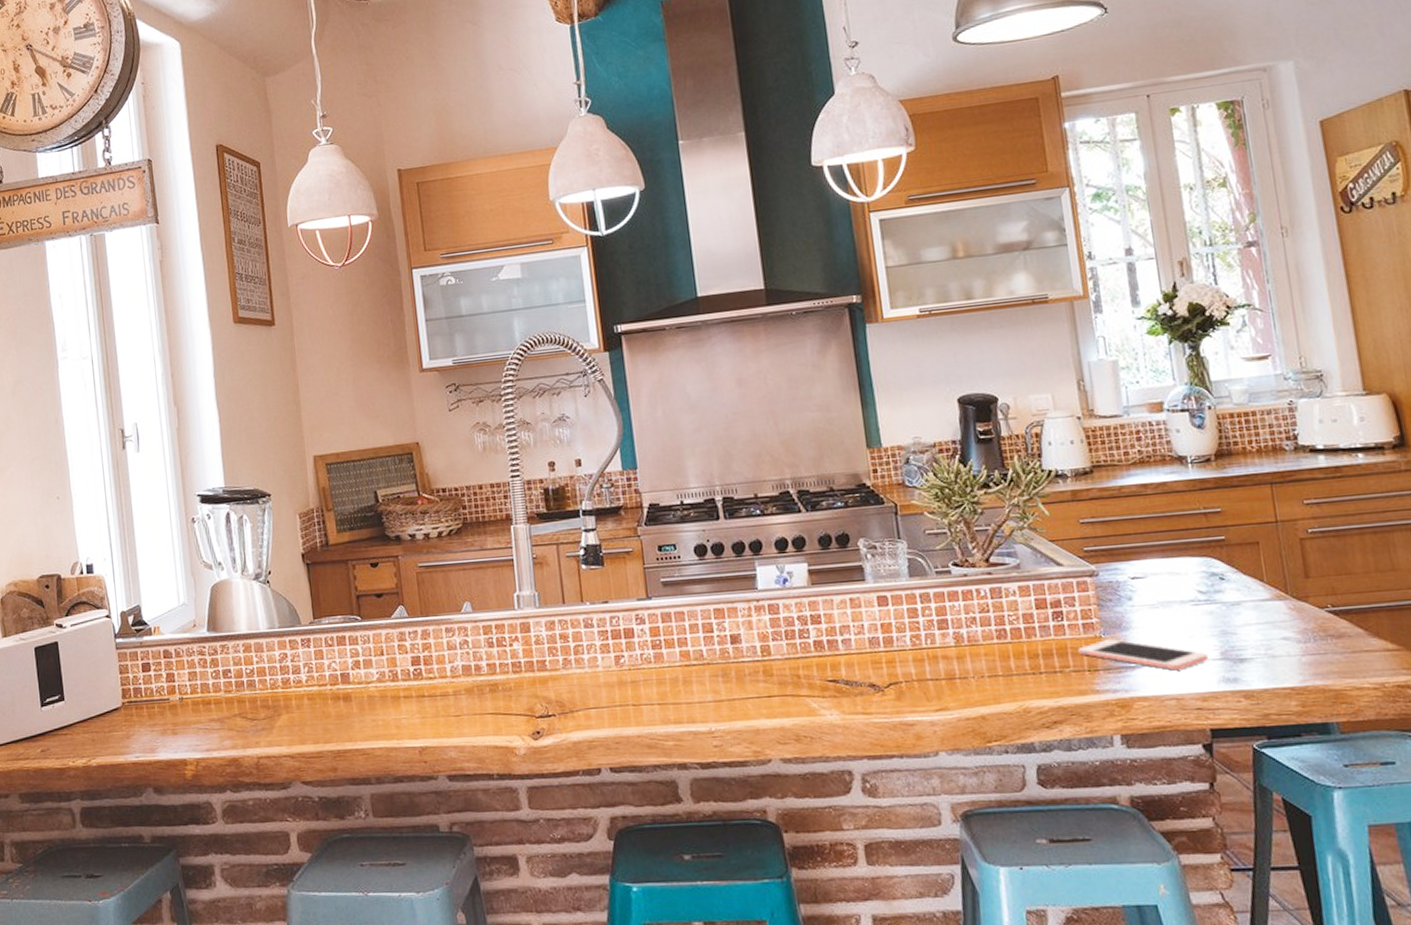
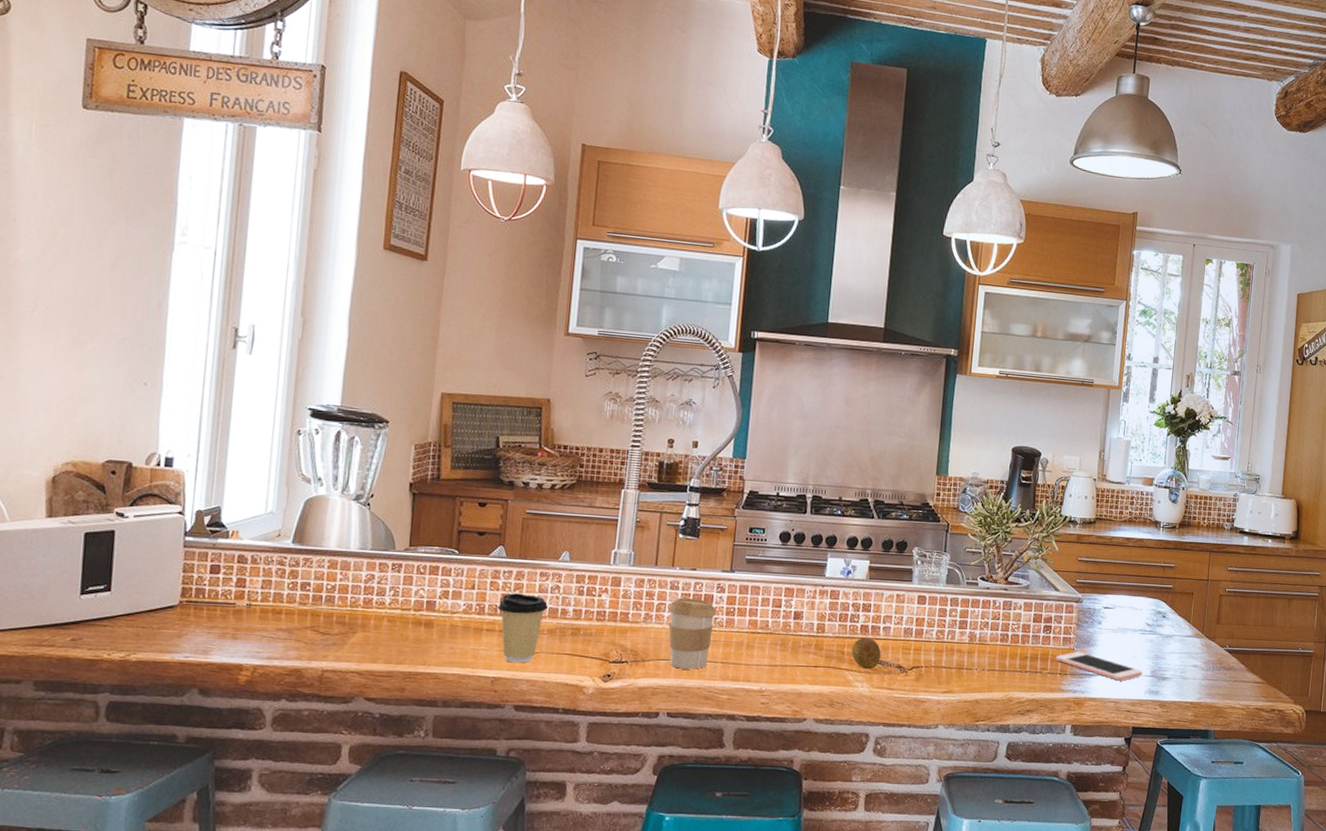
coffee cup: none [410,653,461,730] -> present [497,593,549,663]
coffee cup: none [587,635,643,717] -> present [668,597,717,670]
fruit: none [808,655,847,693] -> present [851,637,882,670]

